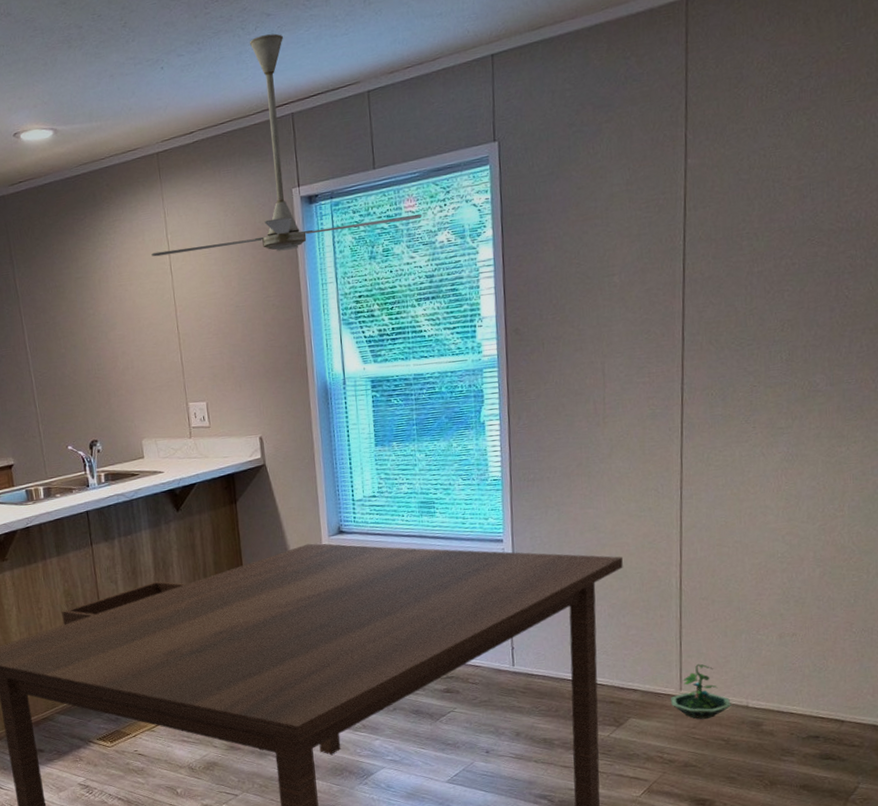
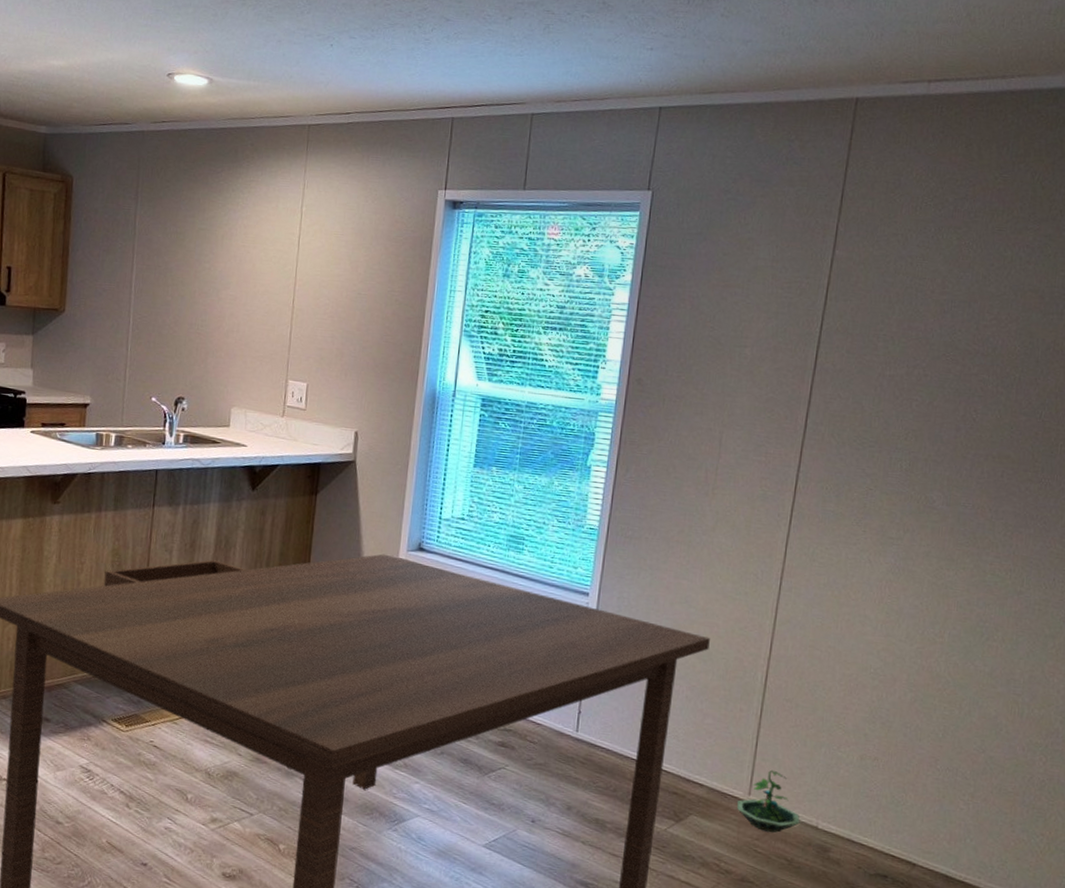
ceiling fan: present [151,33,421,257] -> none [282,37,563,250]

